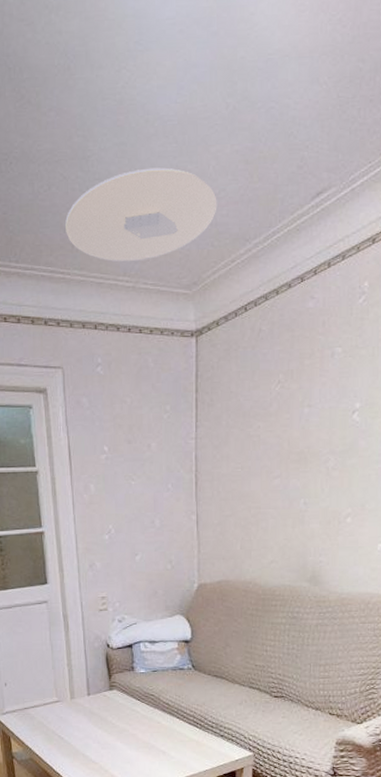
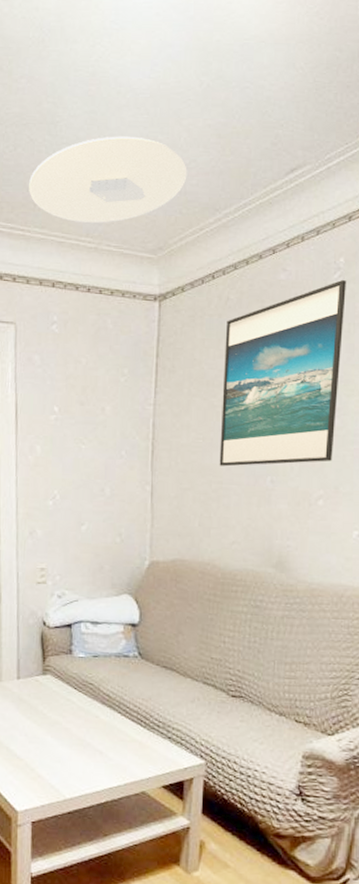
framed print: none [257,303,370,493] -> present [219,279,346,467]

